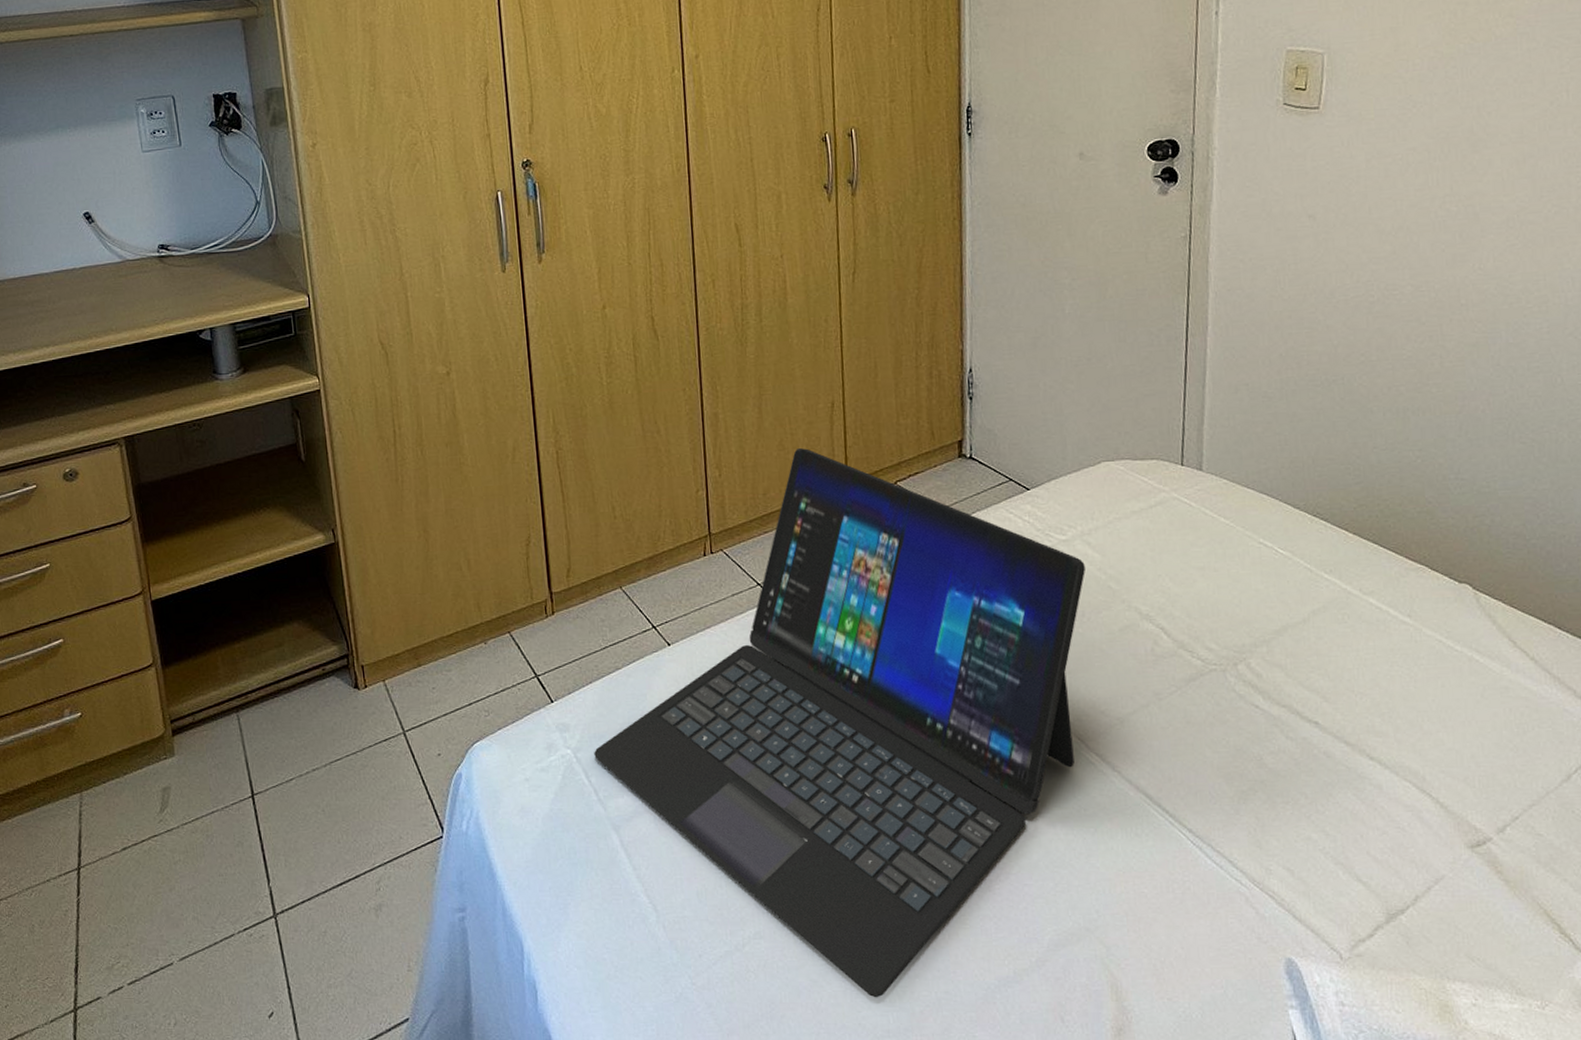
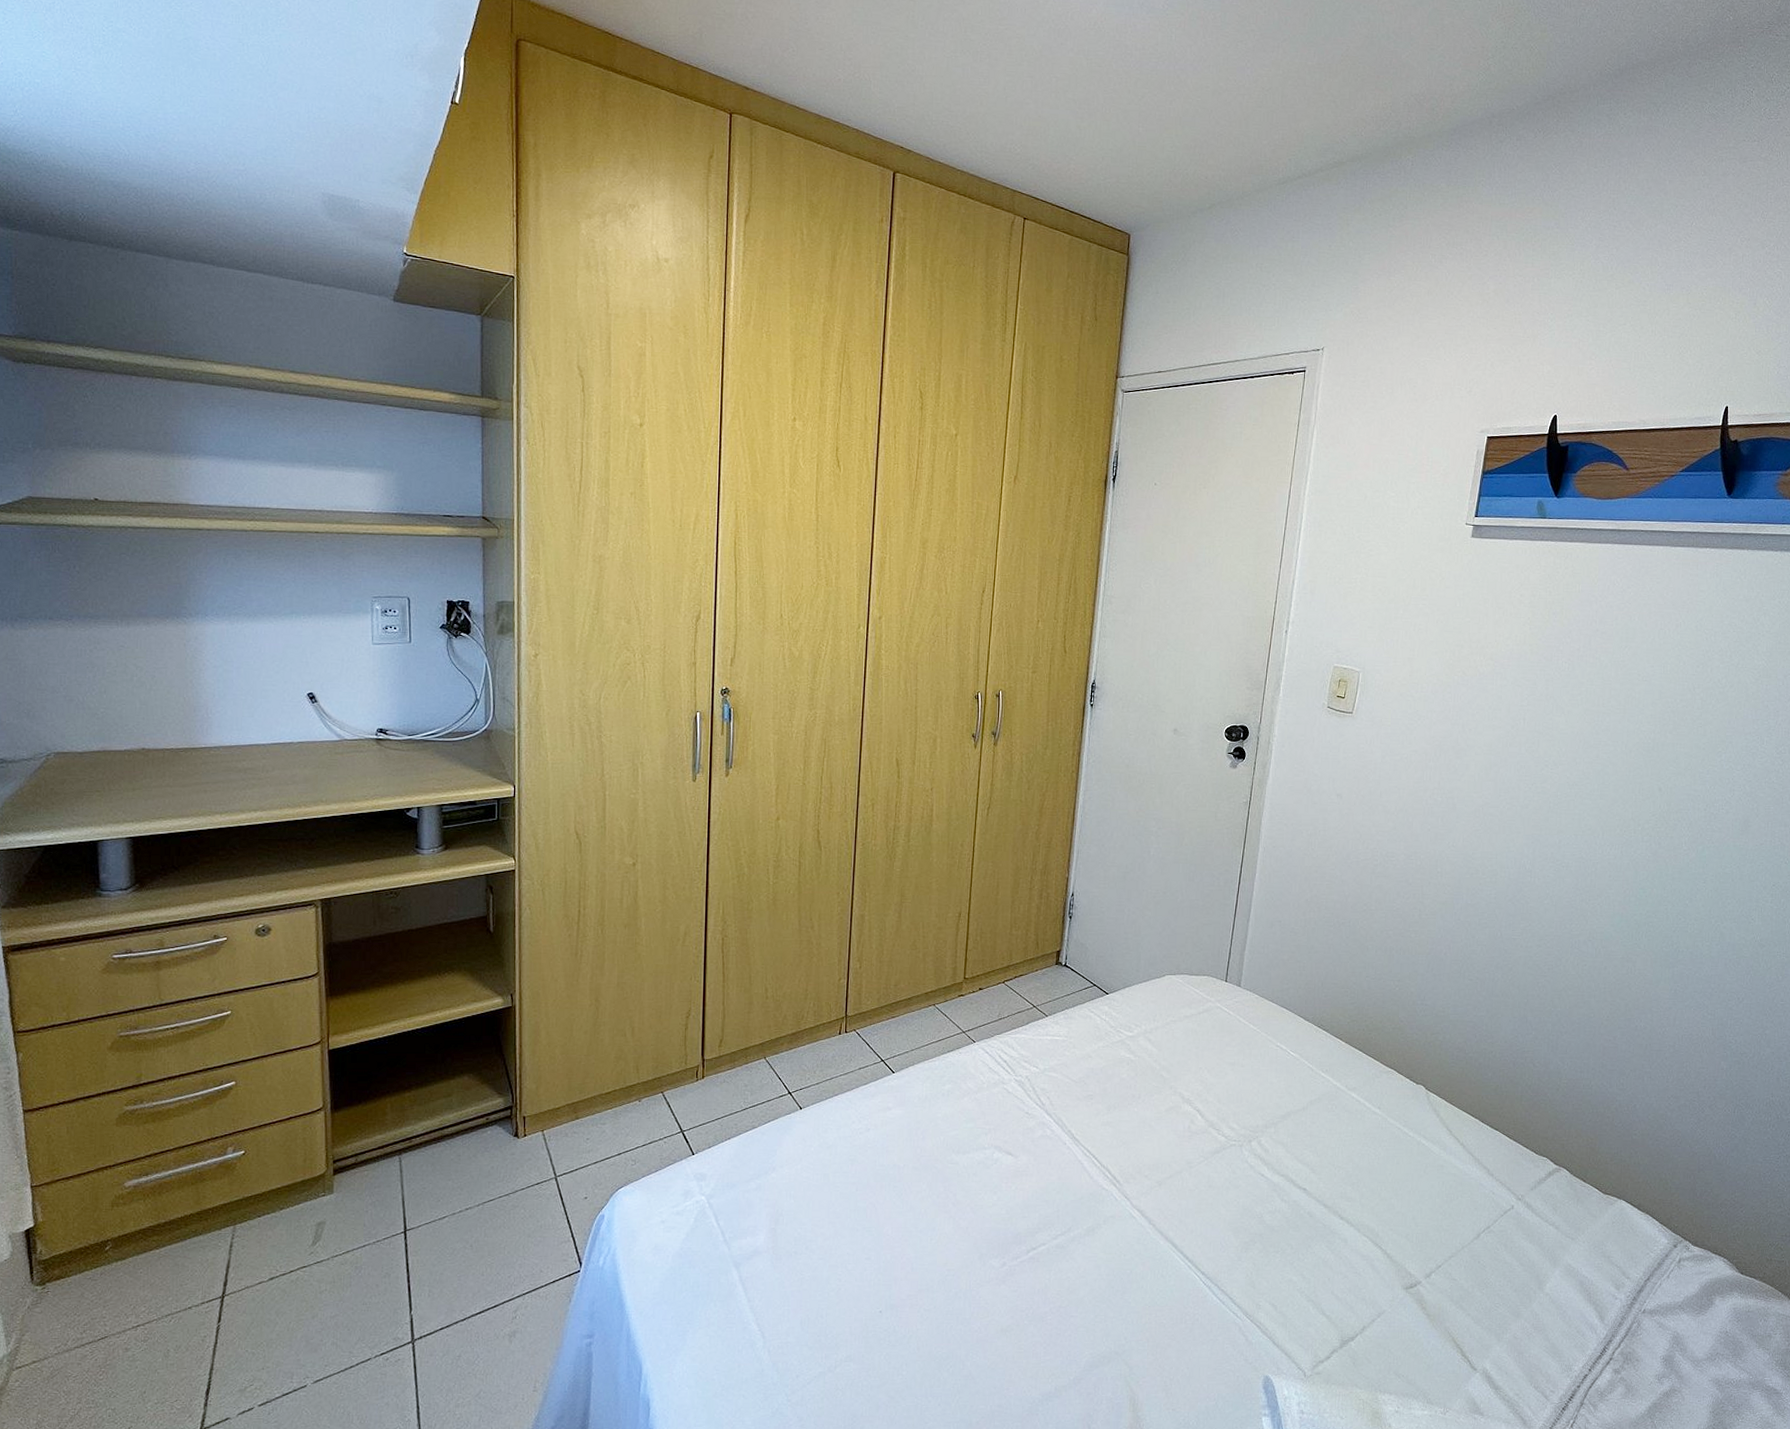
laptop: present [594,447,1085,998] -> none [725,948,1145,1411]

